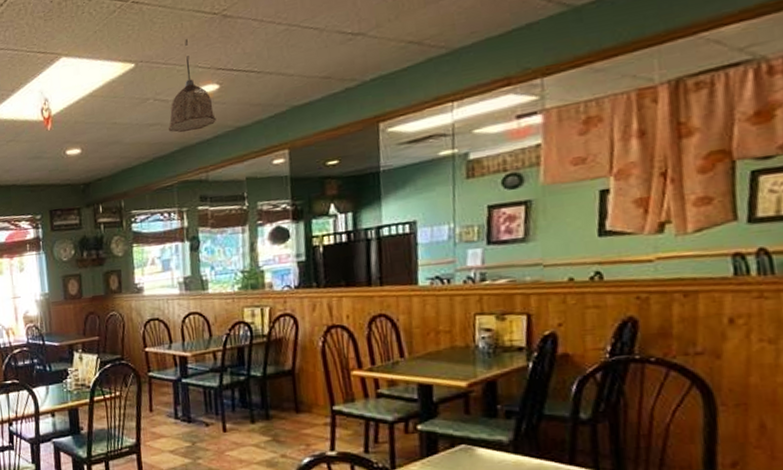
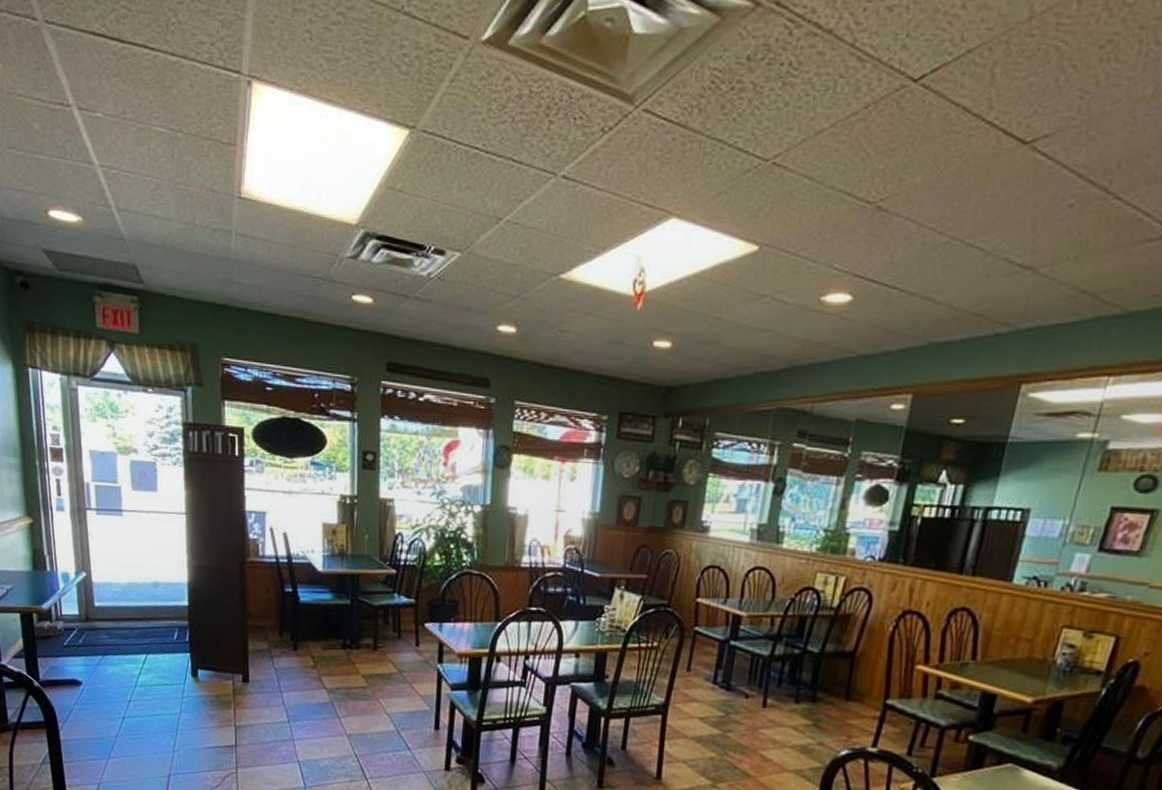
pendant lamp: present [168,39,216,133] -> none [780,228,839,348]

